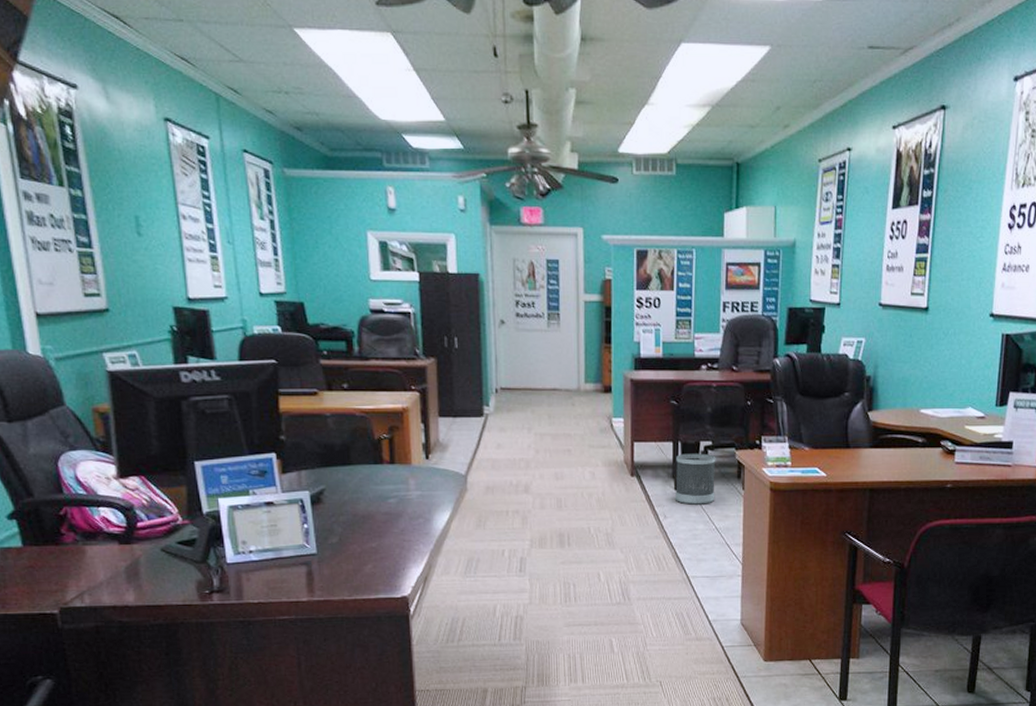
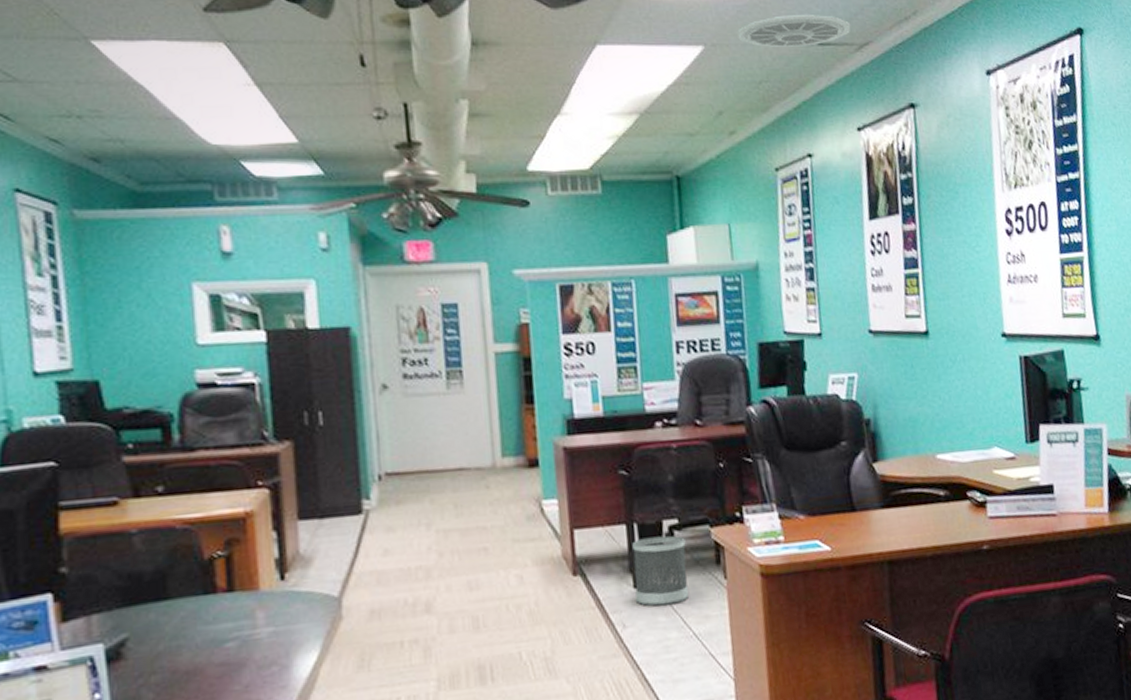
ceiling vent: none [800,18,900,50] -> present [737,14,851,48]

